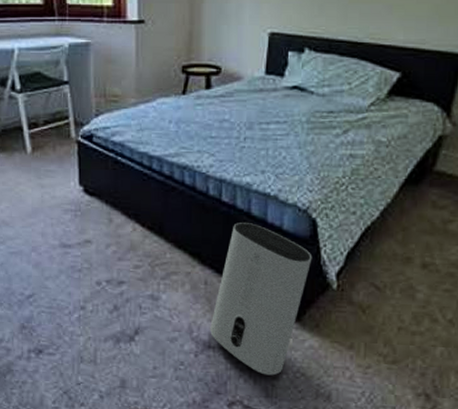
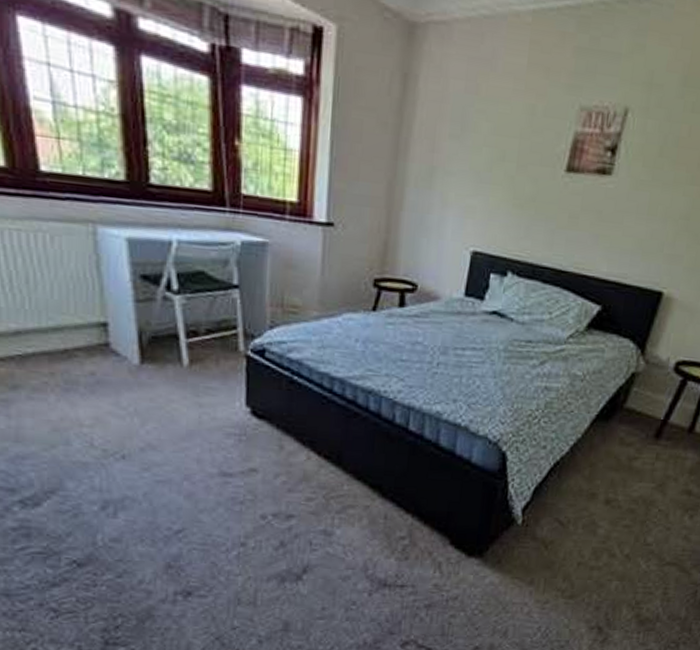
air purifier: present [210,222,313,376] -> none [387,454,500,614]

